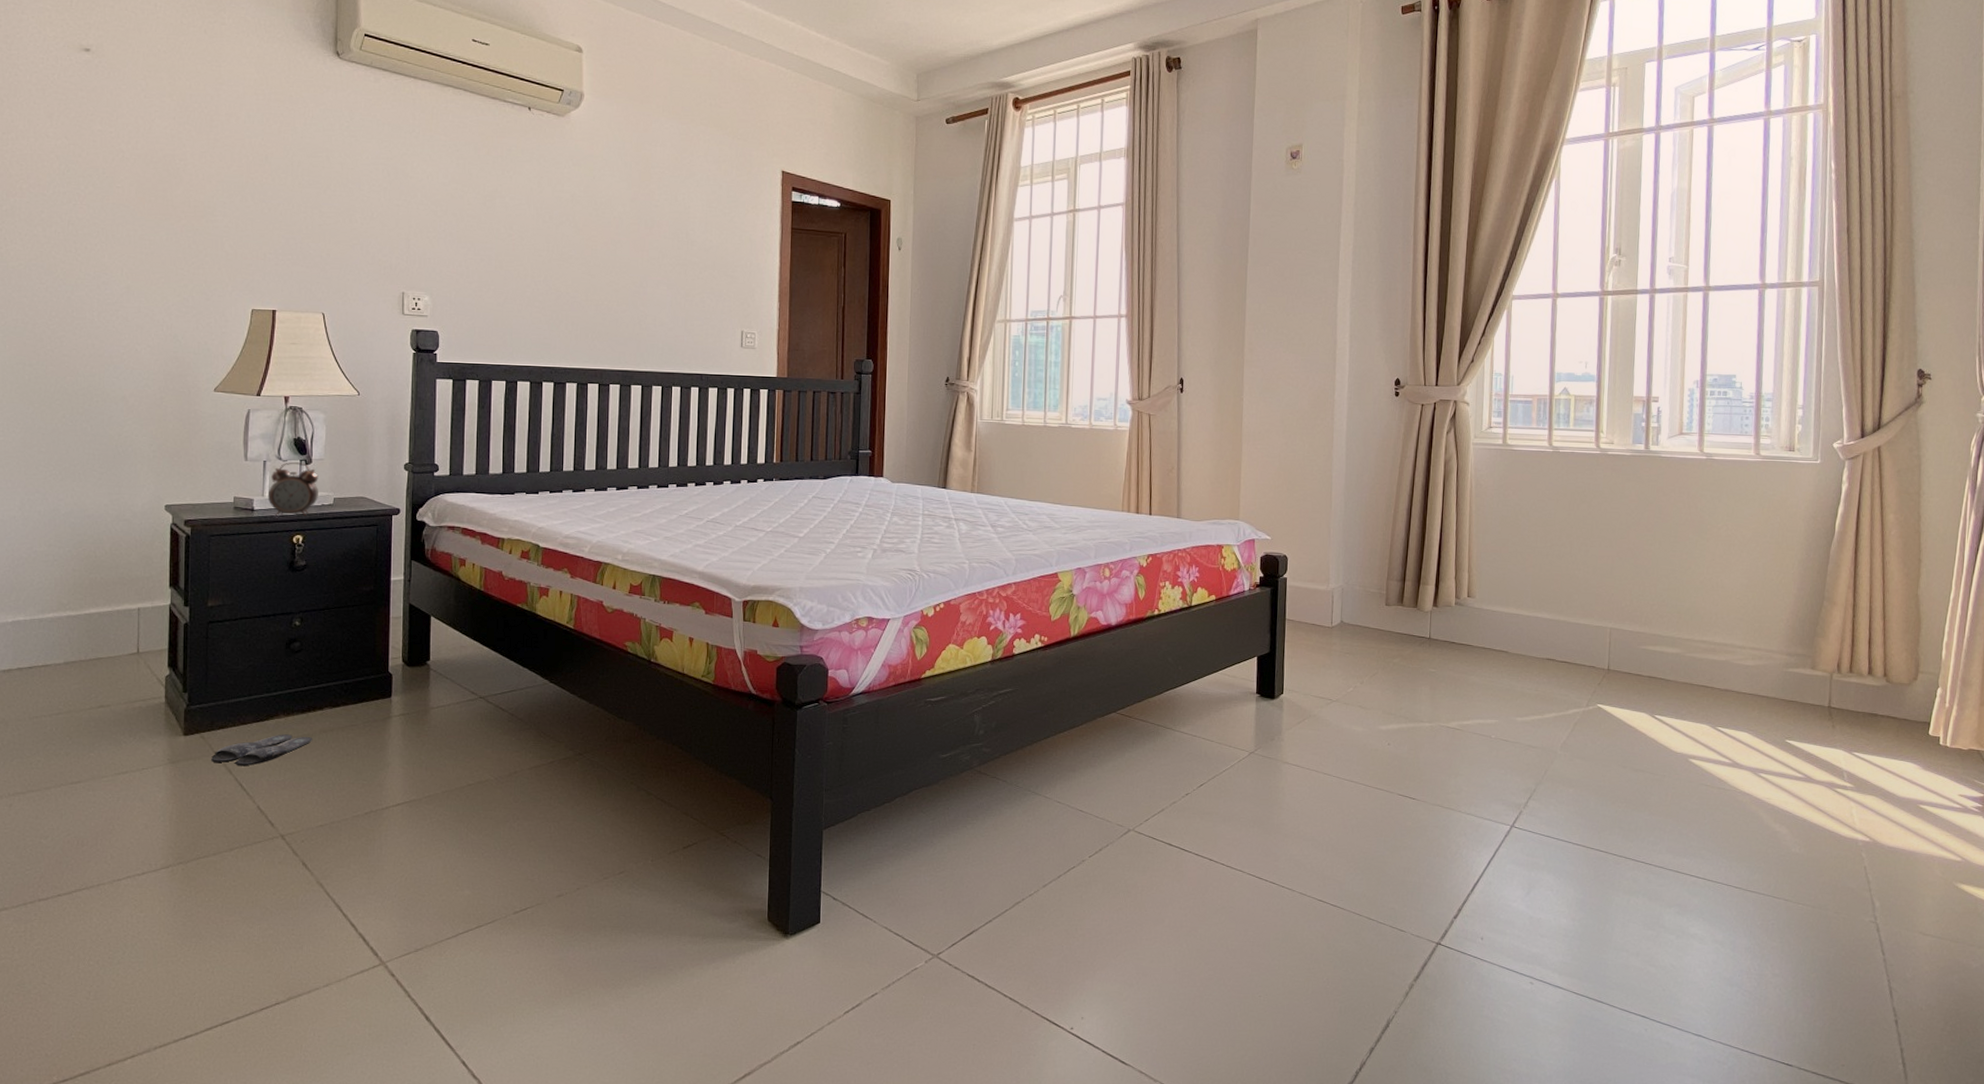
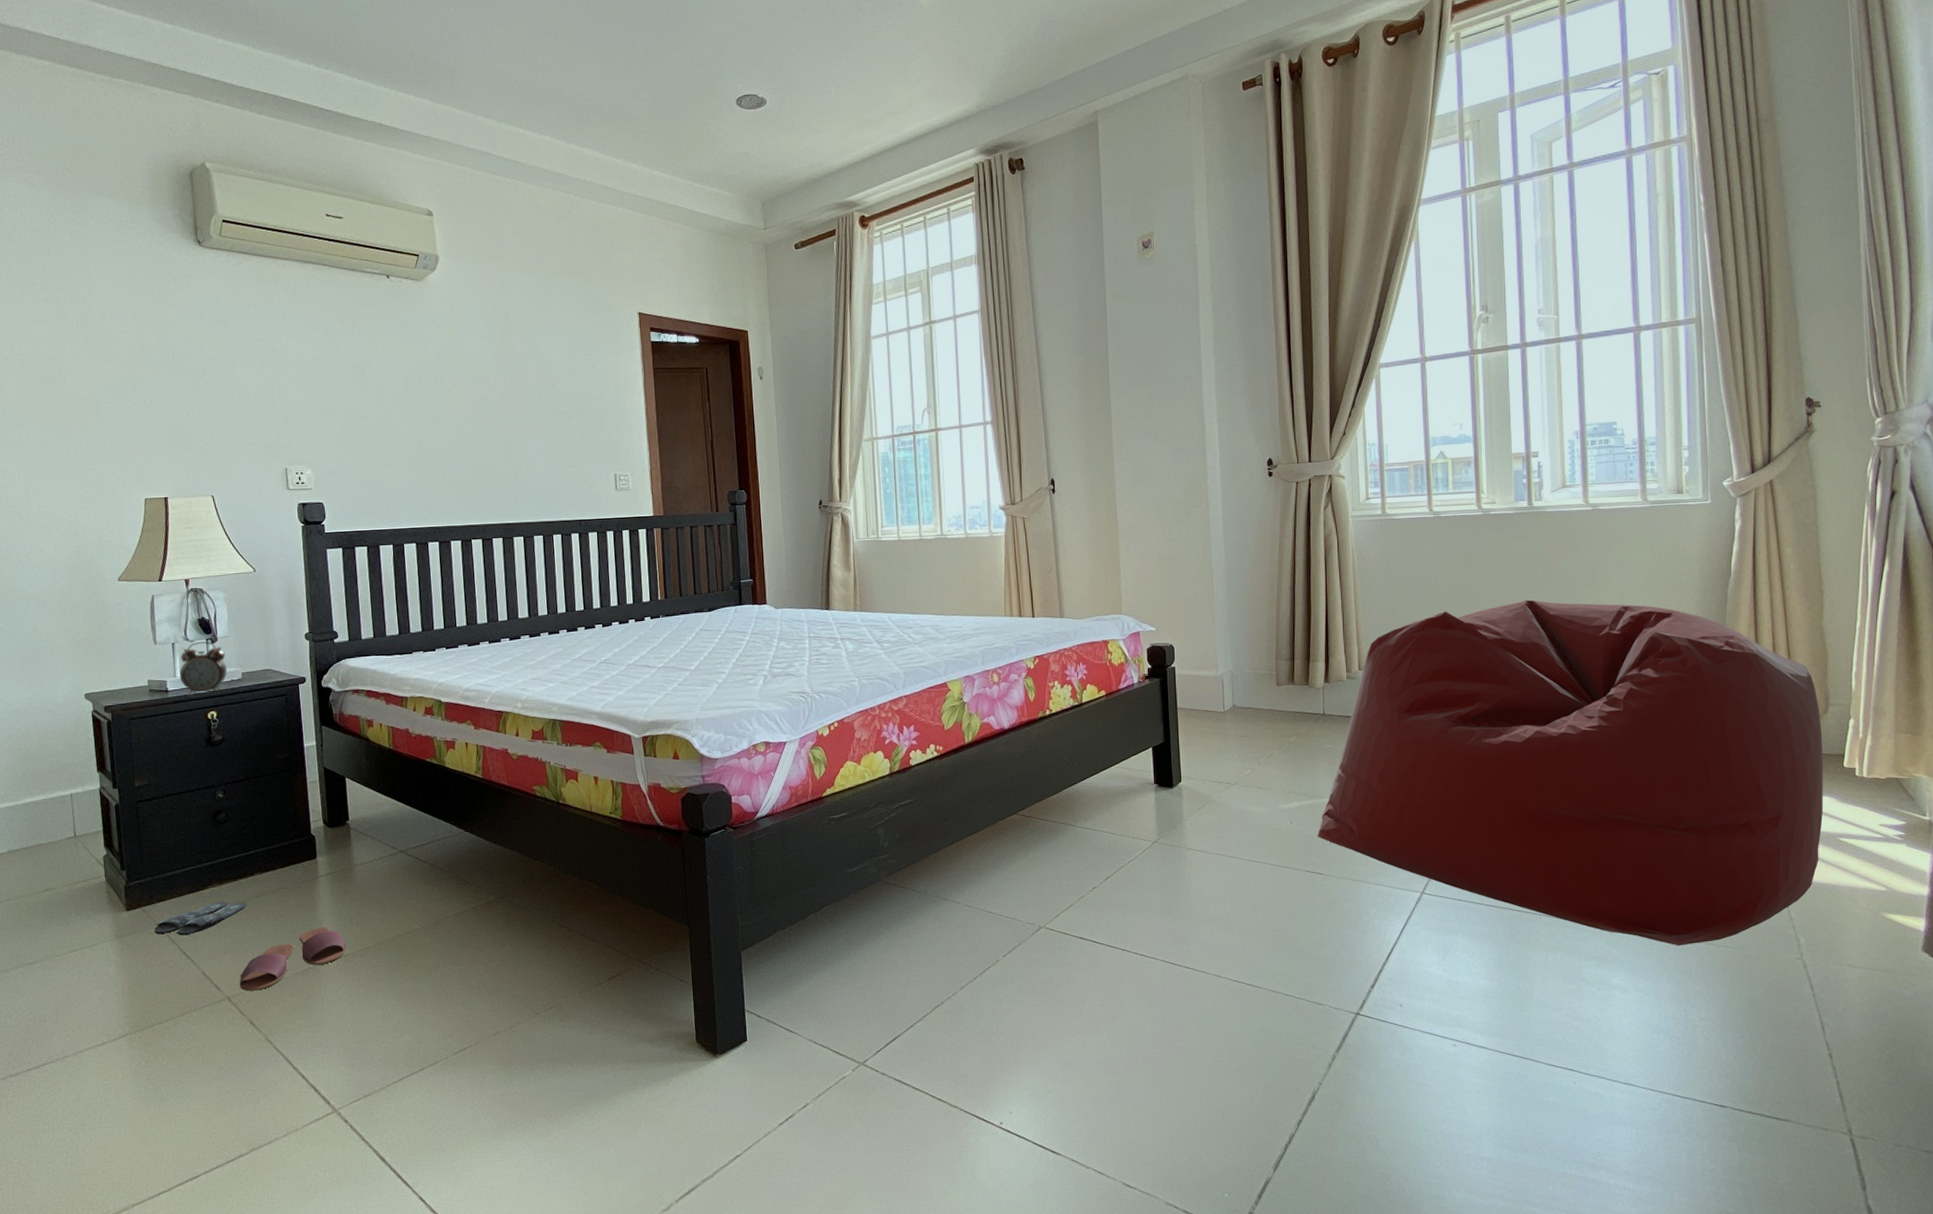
slippers: none [295,769,412,831] -> present [239,927,346,991]
bean bag chair: none [1413,542,1911,900] -> present [1317,600,1823,946]

